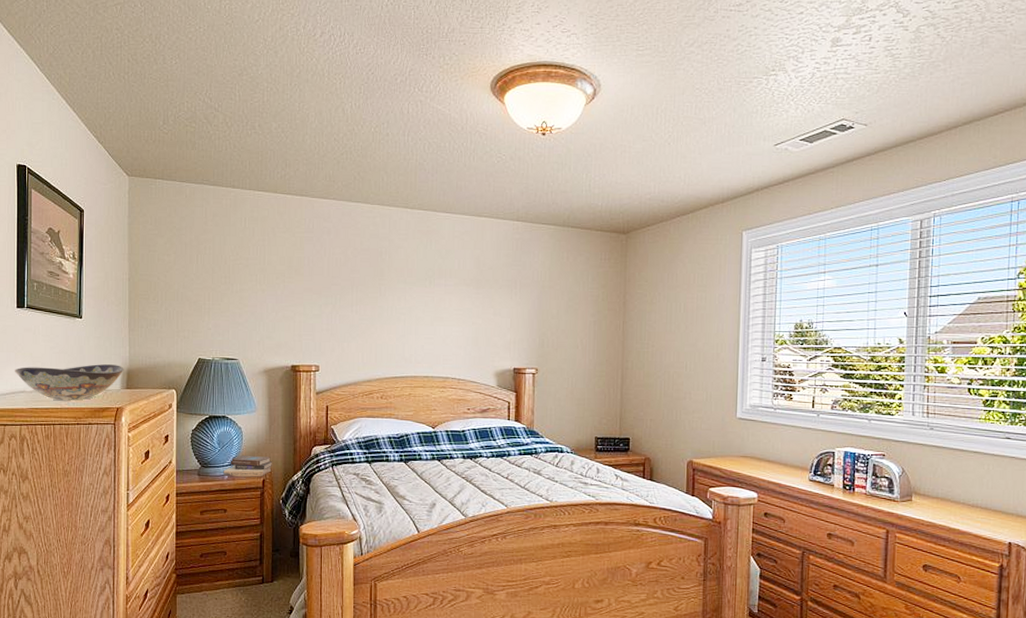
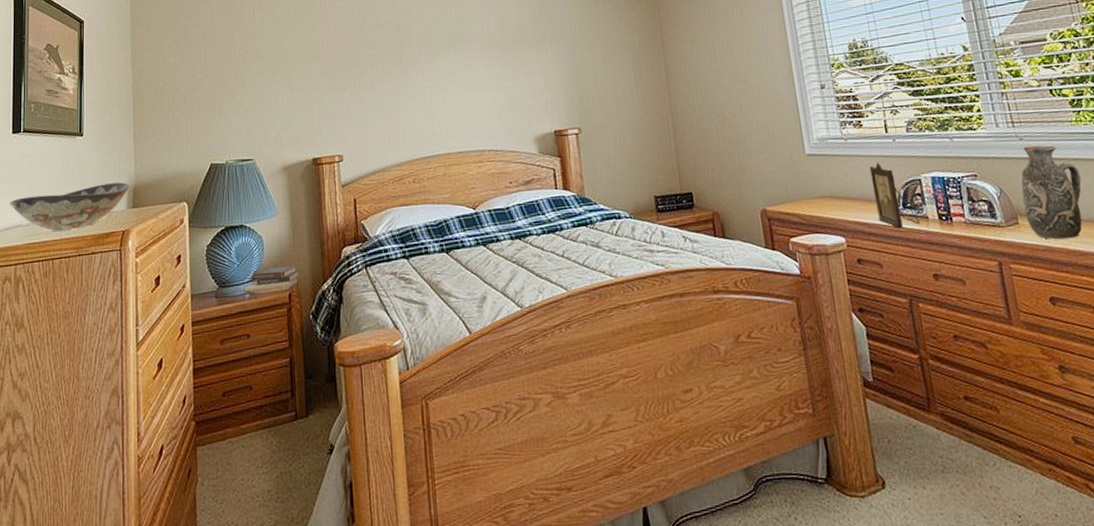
photo frame: none [790,432,825,491] -> present [869,162,920,228]
decorative vase: none [919,435,977,519] -> present [1021,145,1082,240]

